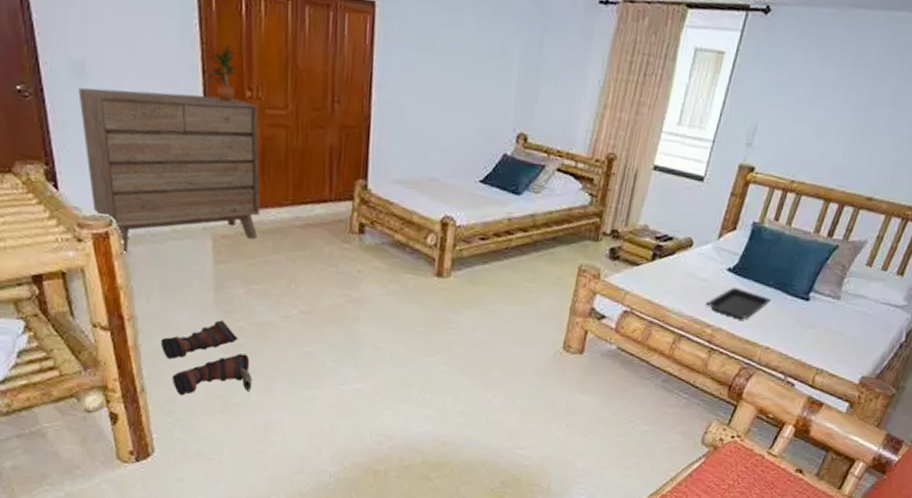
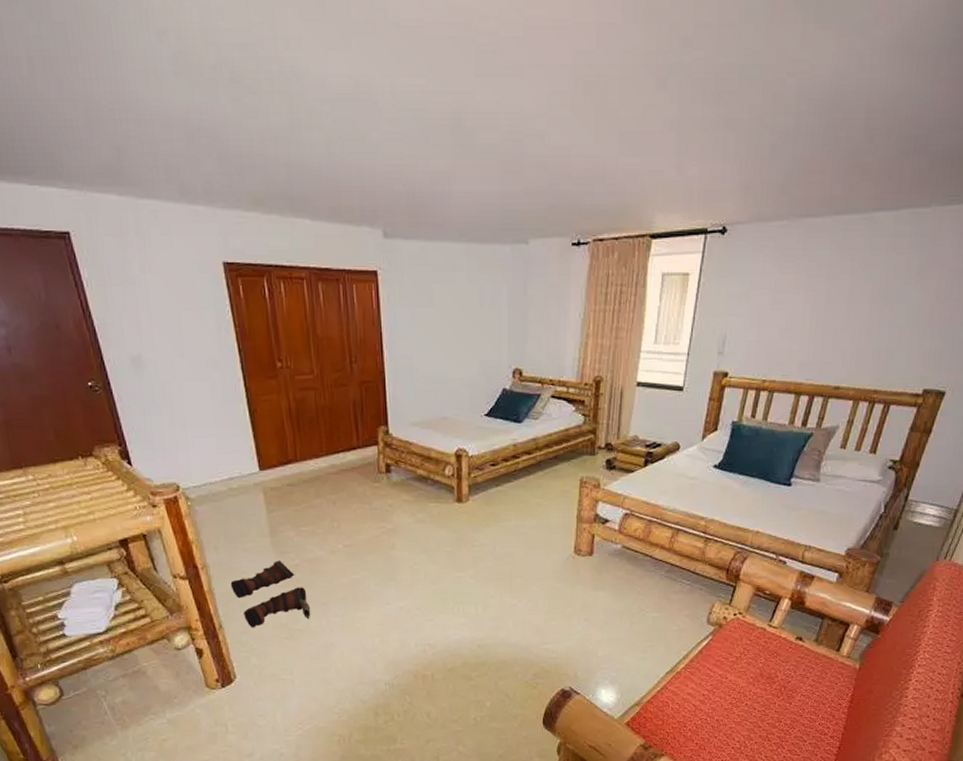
dresser: present [78,88,260,254] -> none [138,370,300,514]
potted plant: present [209,43,241,102] -> none [243,323,269,373]
serving tray: present [706,287,772,320] -> none [698,481,757,510]

